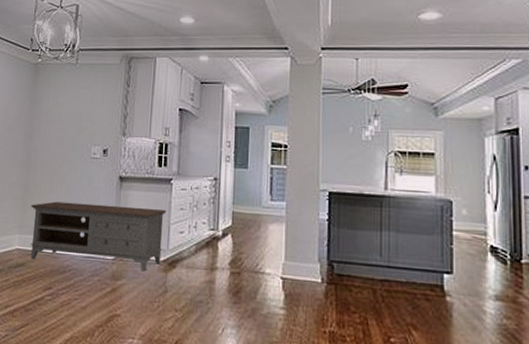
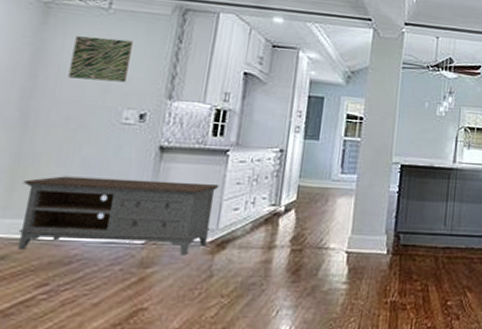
wall art: none [53,88,94,124] -> present [68,36,133,83]

